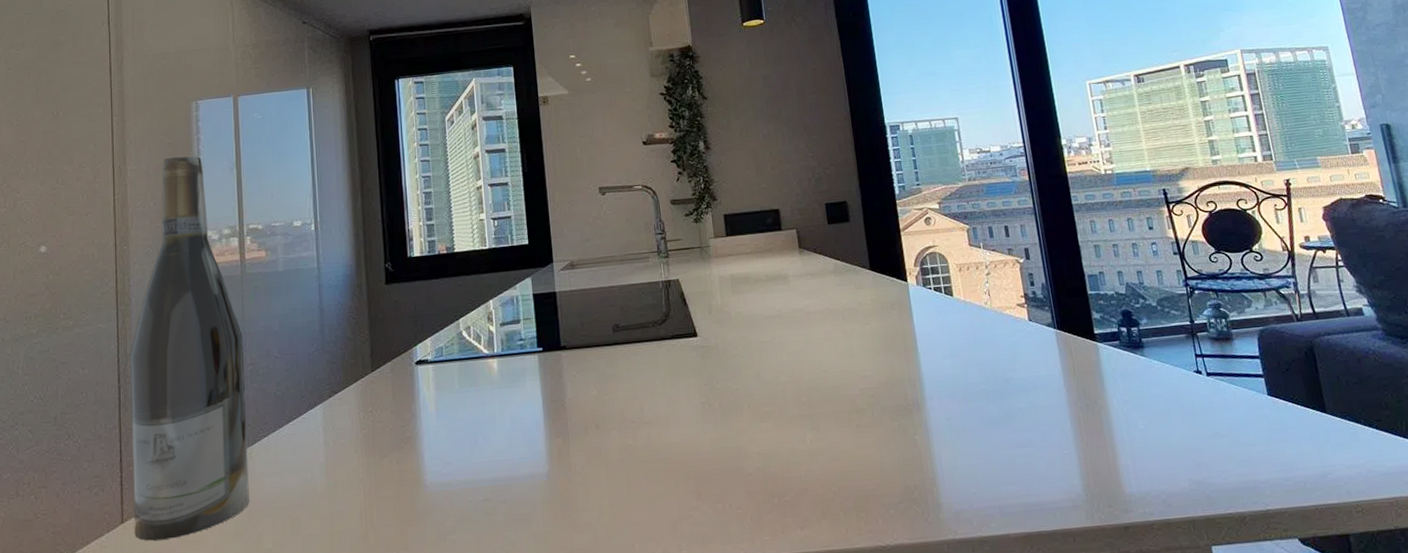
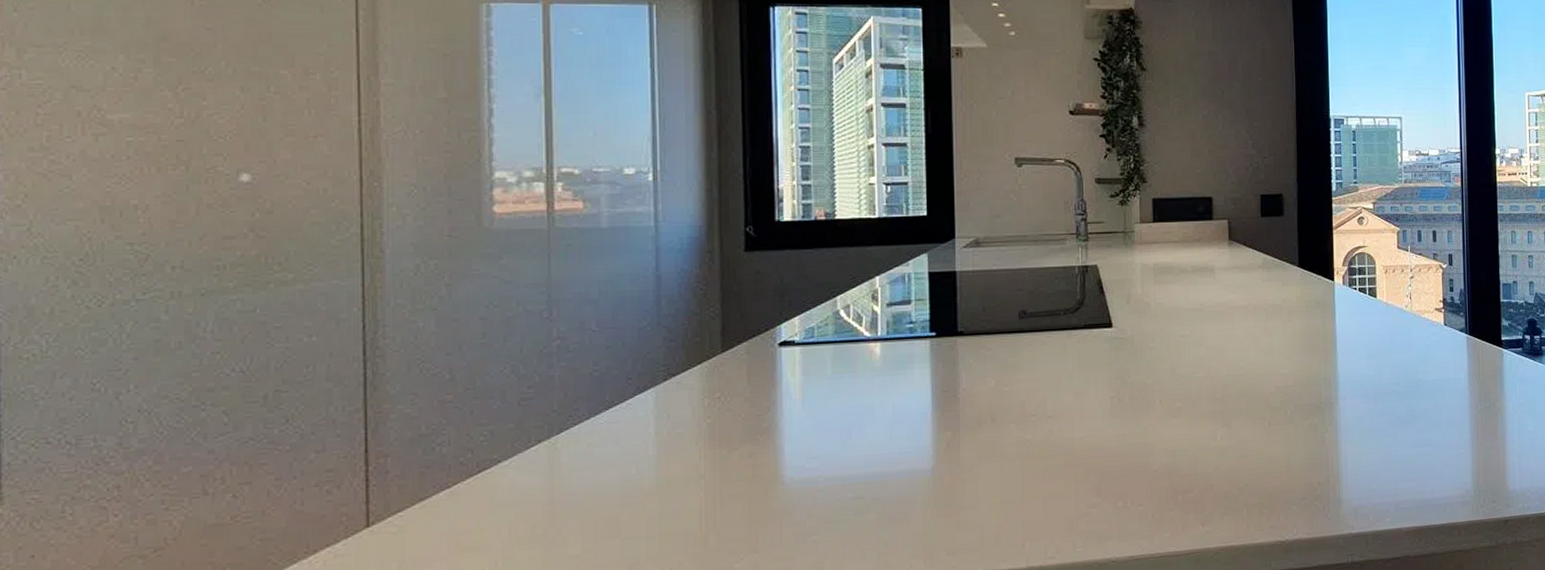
wine bottle: present [129,156,249,541] -> none [380,72,551,548]

